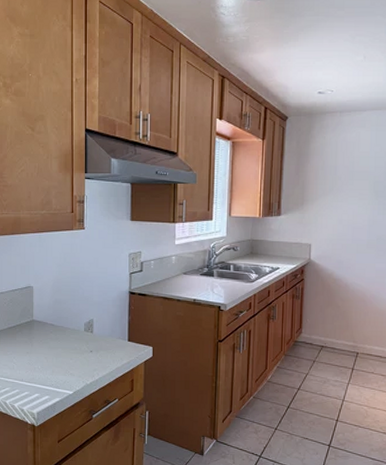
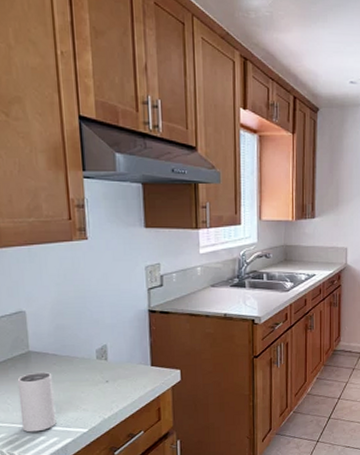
mug: none [22,338,49,389] -> present [17,371,57,433]

